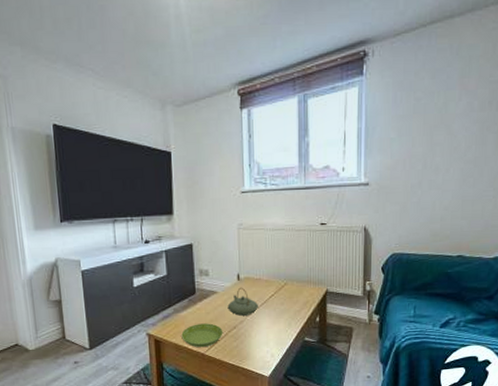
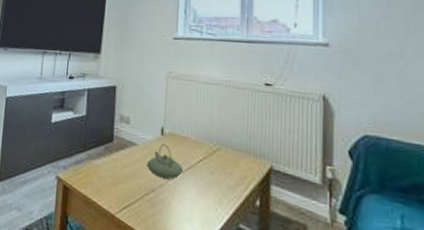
saucer: present [181,323,223,348] -> none [92,176,139,208]

